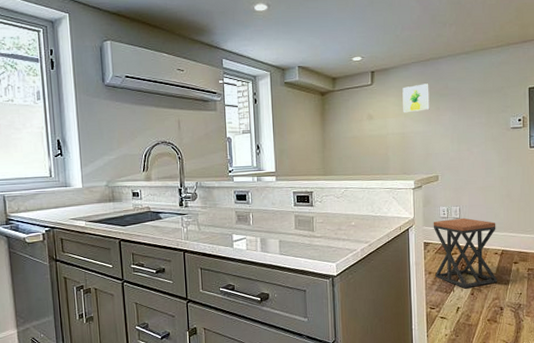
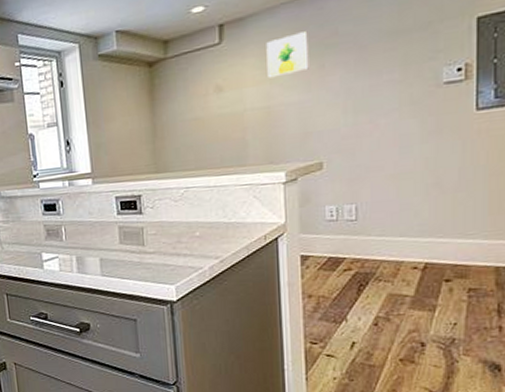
stool: present [433,217,497,289] -> none [314,219,416,317]

